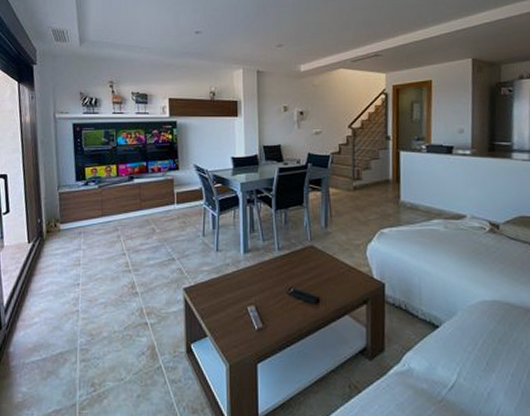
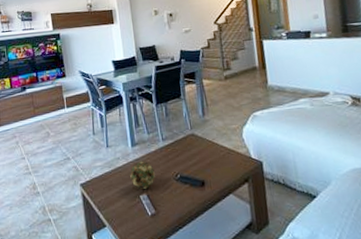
decorative ball: none [239,269,266,300] -> present [130,160,155,189]

